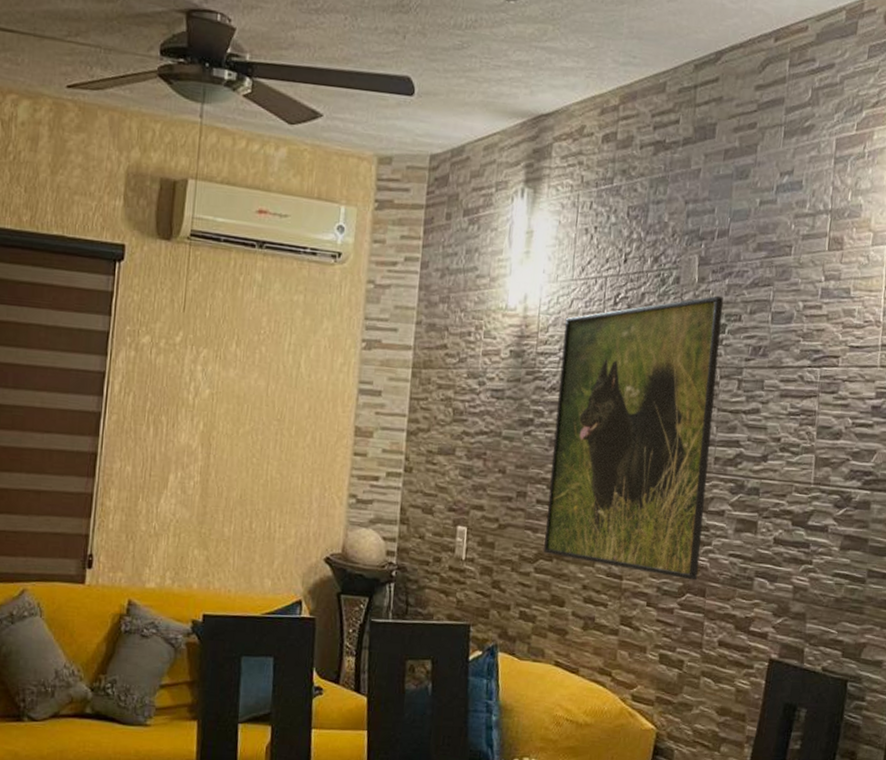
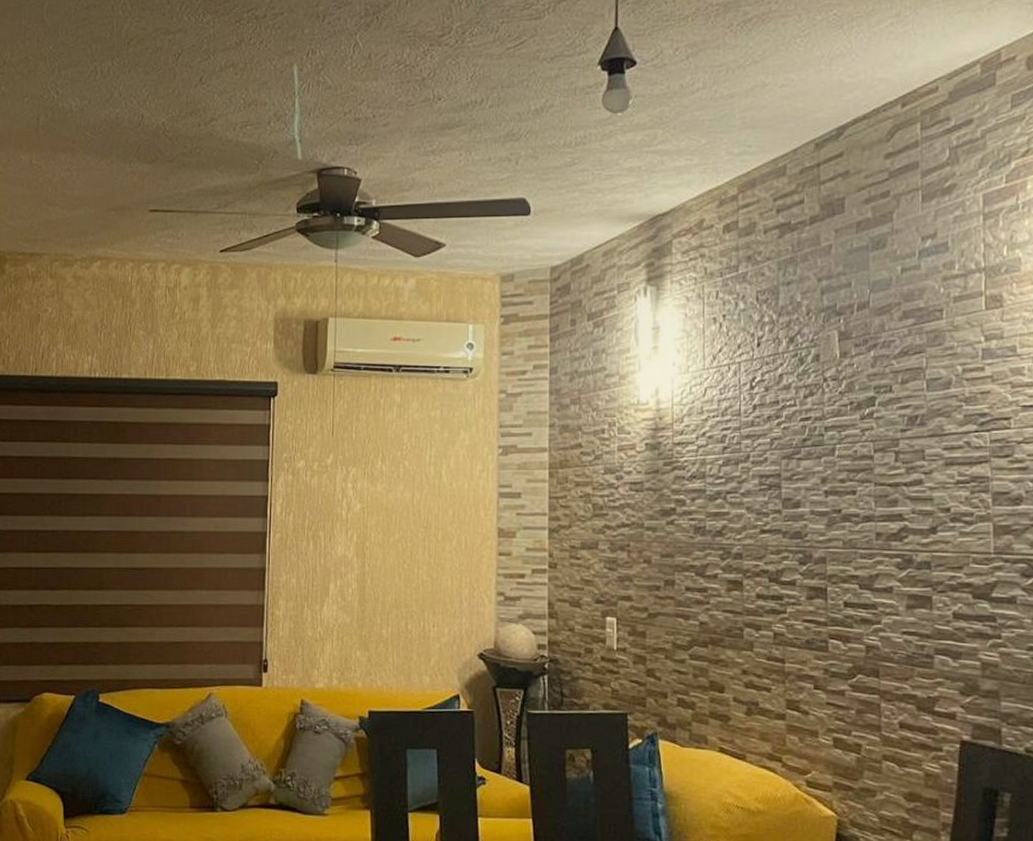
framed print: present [543,295,723,581] -> none [697,369,871,661]

